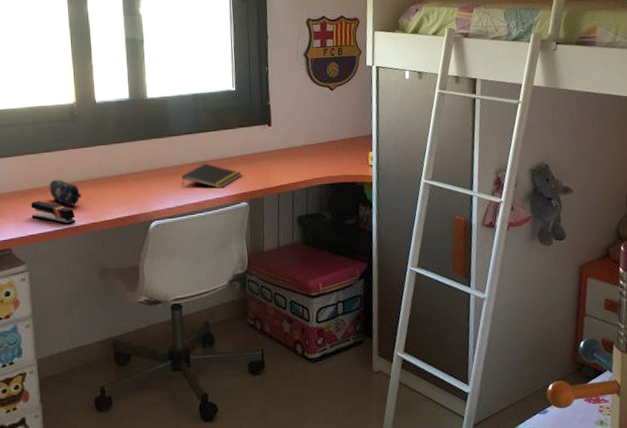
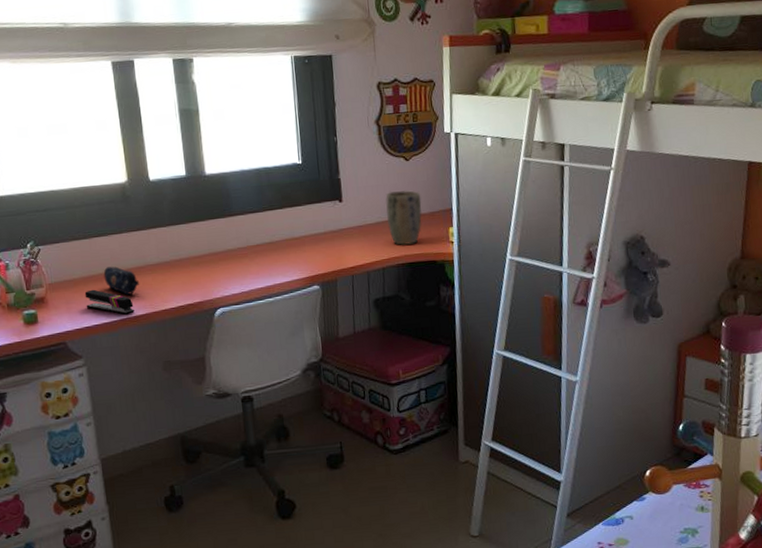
notepad: present [182,163,242,189] -> none [247,244,313,272]
plant pot: none [310,117,345,167] -> present [385,190,423,245]

